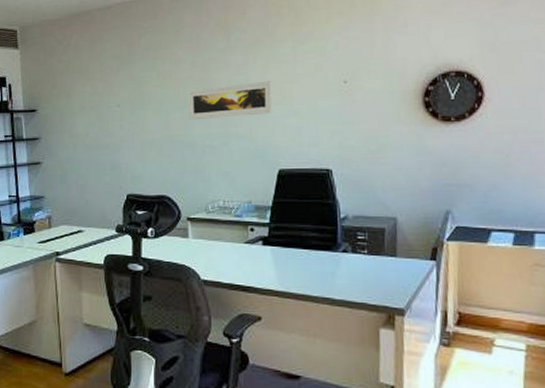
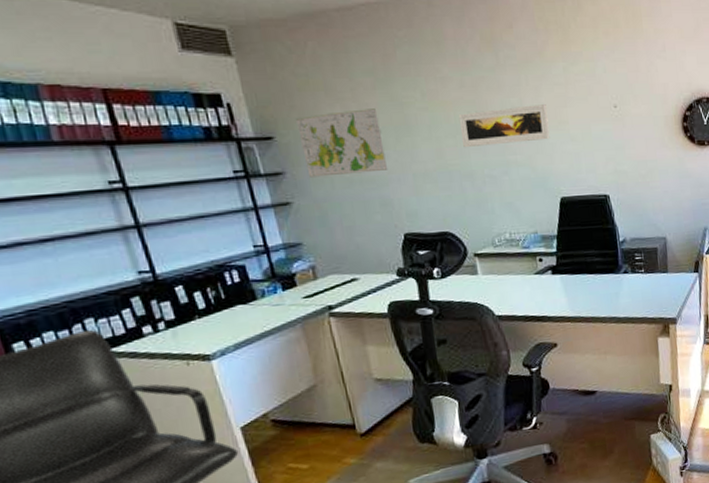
map: none [55,87,121,143] -> present [296,108,388,178]

